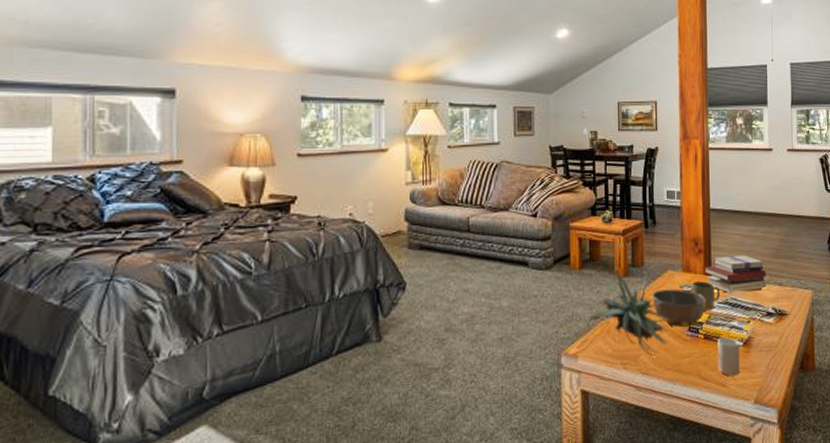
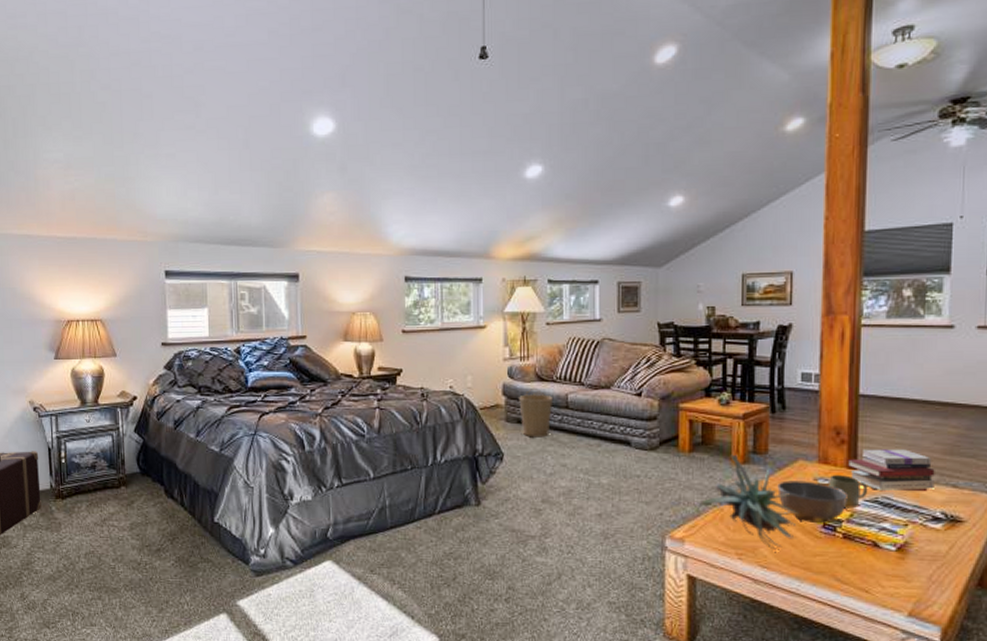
basket: none [421,213,456,264] -> present [519,389,554,438]
cup: present [717,337,741,377] -> none [860,539,892,583]

